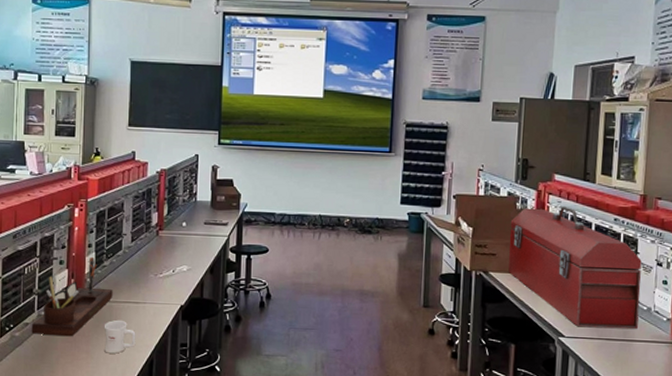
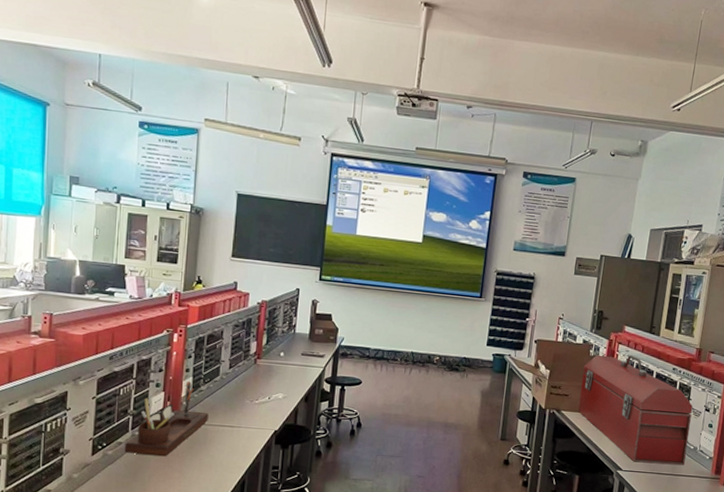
mug: present [104,319,136,354] -> none [197,442,230,474]

